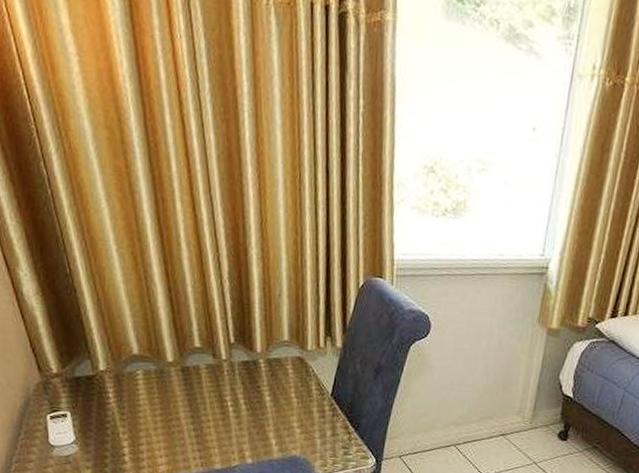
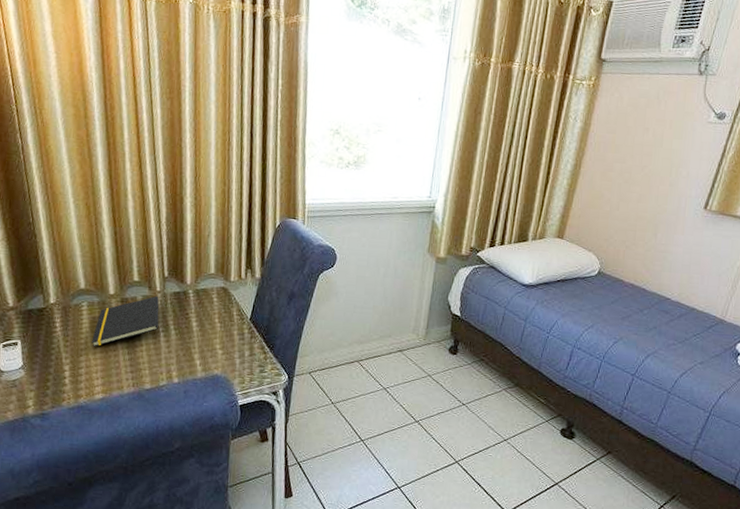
notepad: none [151,365,226,422] -> present [92,295,159,347]

